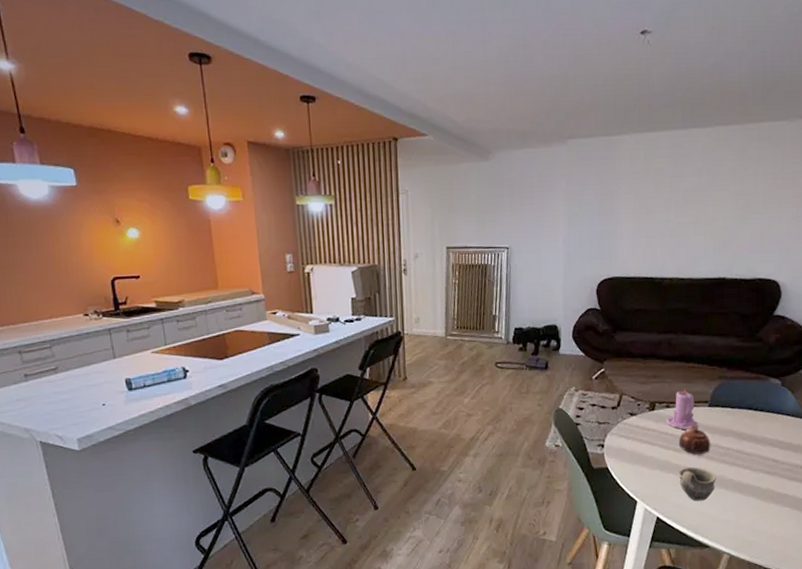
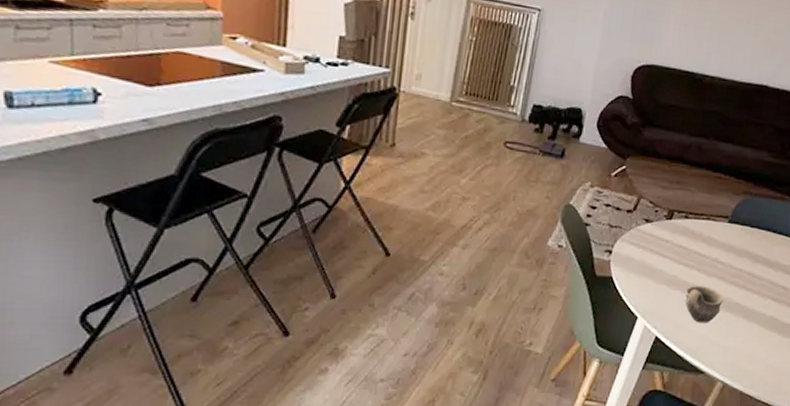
candle: present [666,388,699,430] -> none [682,200,715,245]
teapot: present [678,424,711,455] -> none [691,239,724,274]

